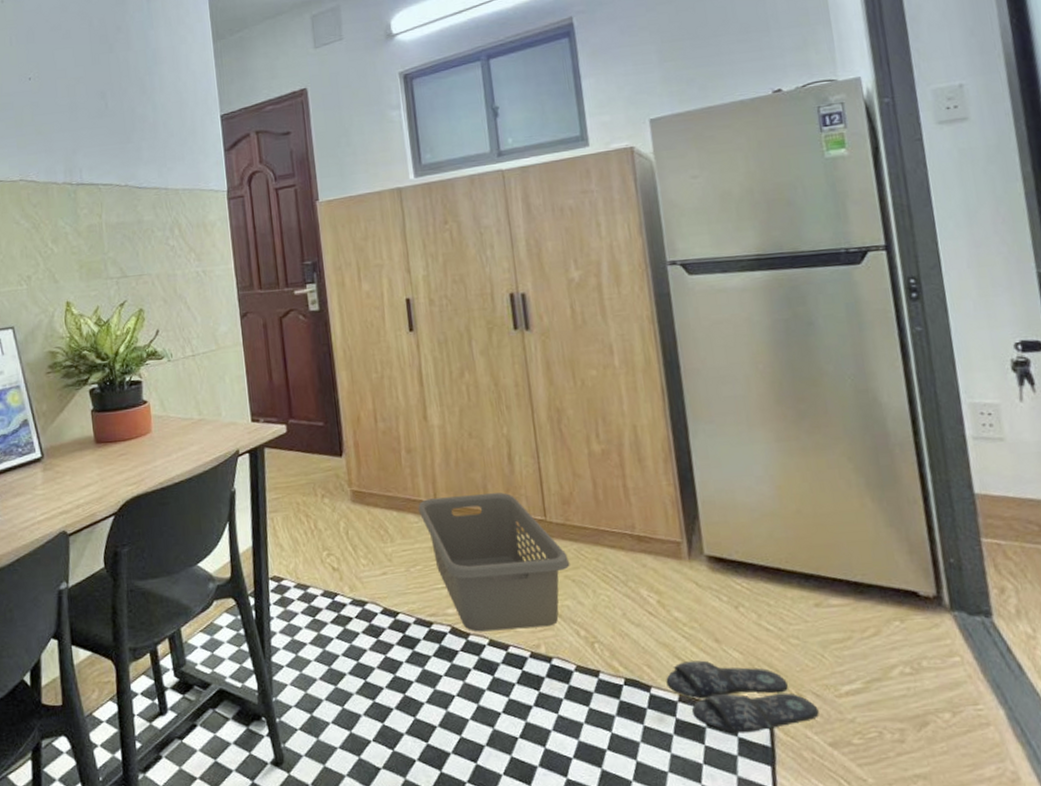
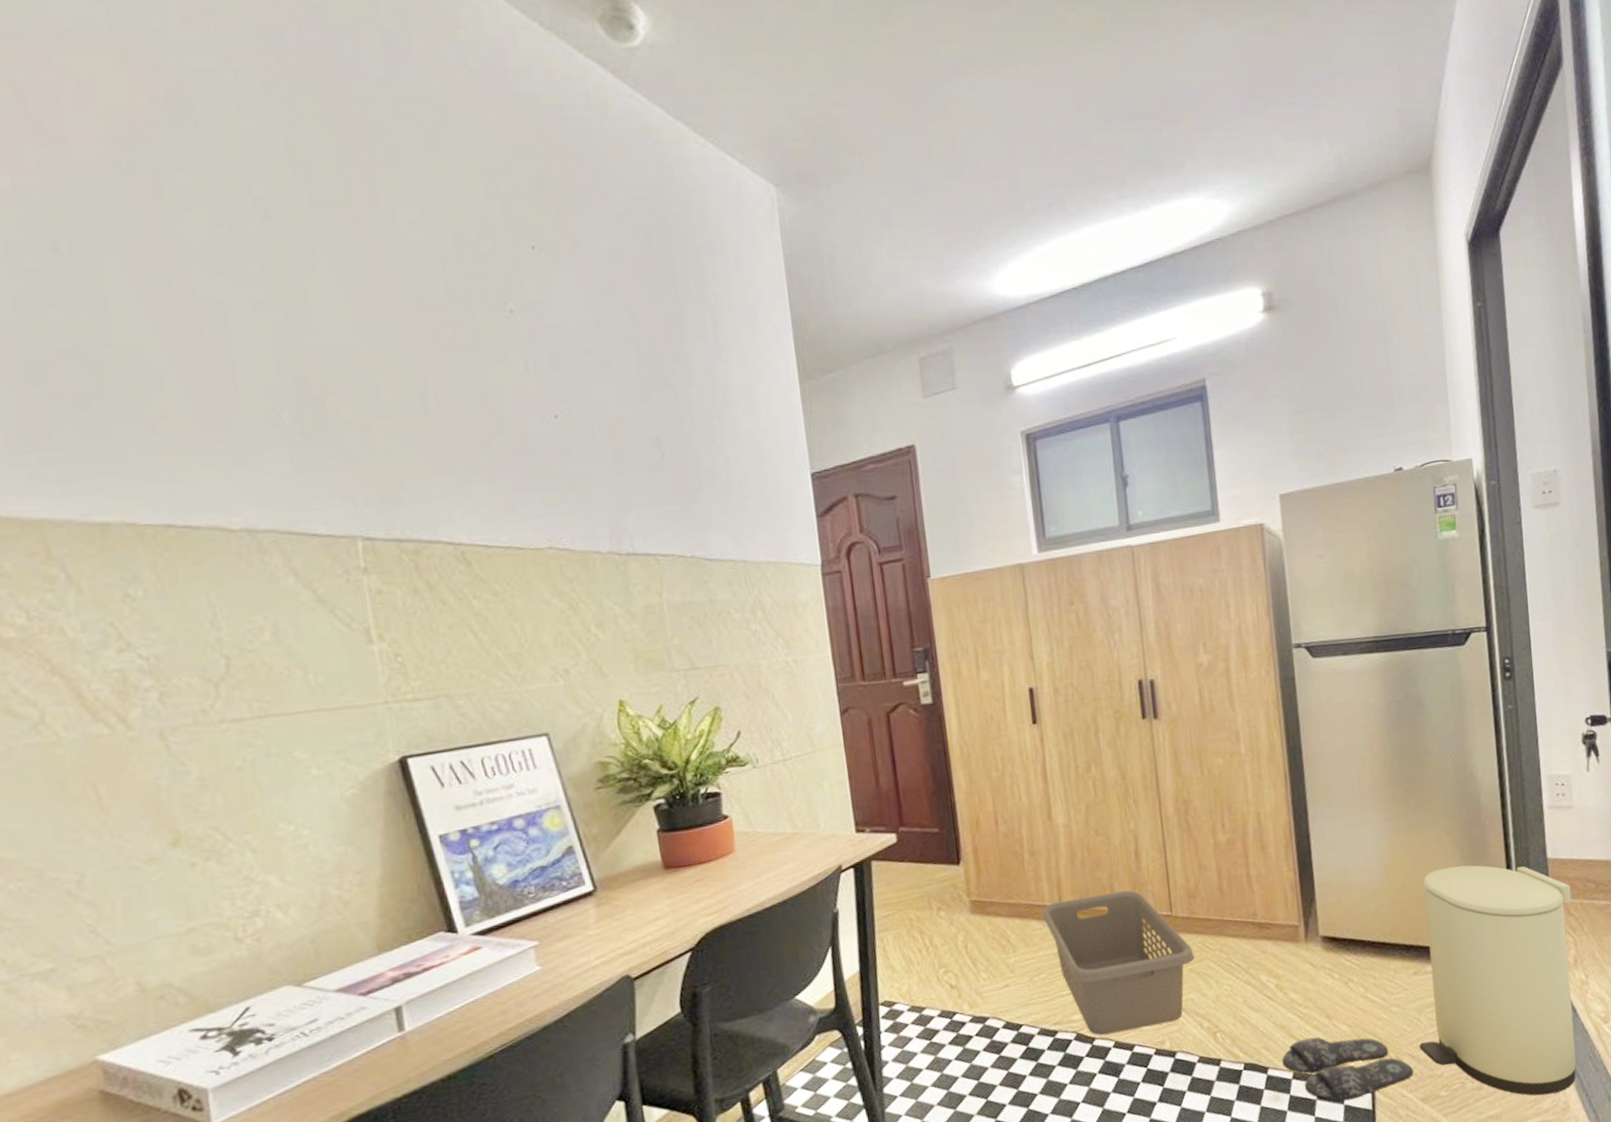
pedal bin: none [822,494,1027,761] -> present [1419,865,1577,1096]

